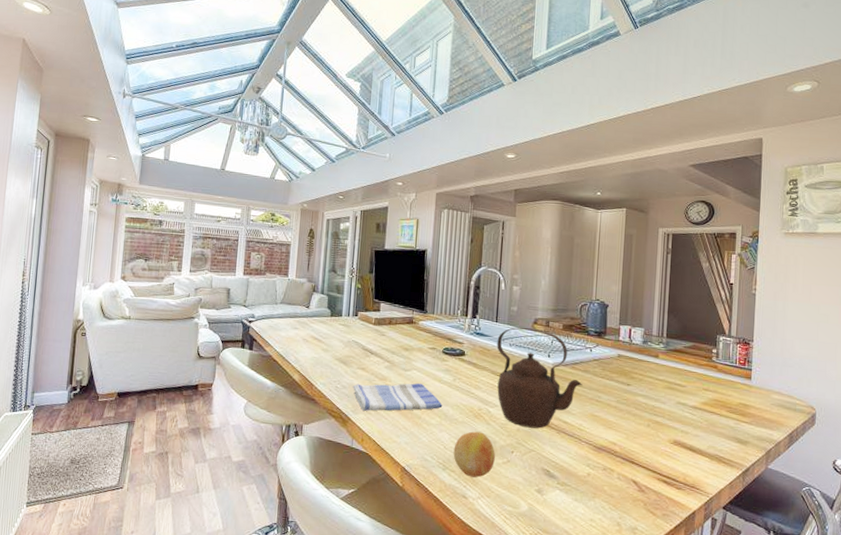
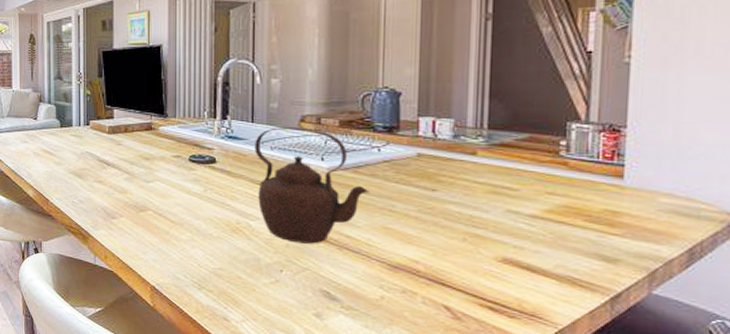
dish towel: present [352,382,443,411] -> none [90,195,193,227]
fruit: present [453,431,495,478] -> none [209,247,260,299]

